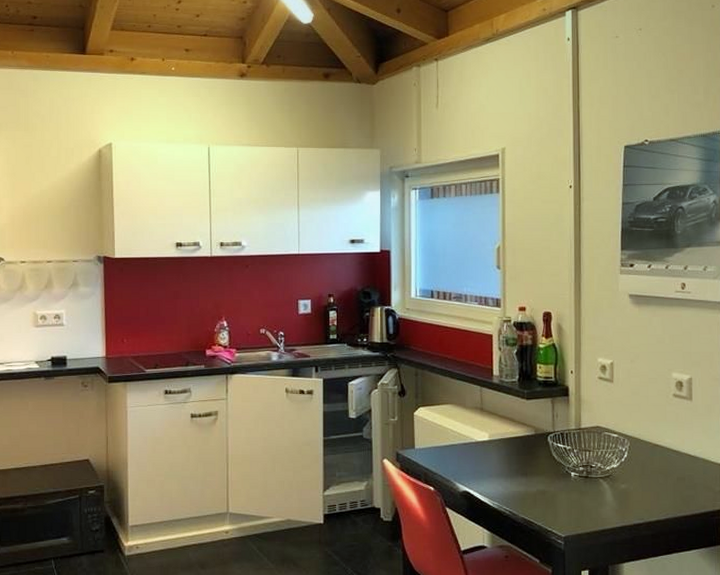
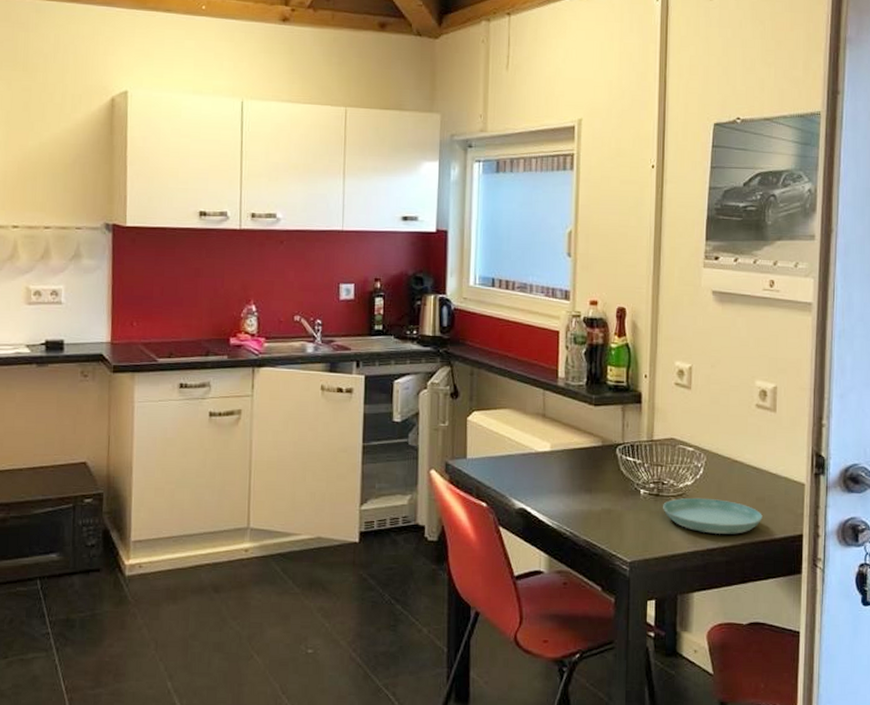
saucer: none [592,478,684,510] -> present [663,497,763,534]

